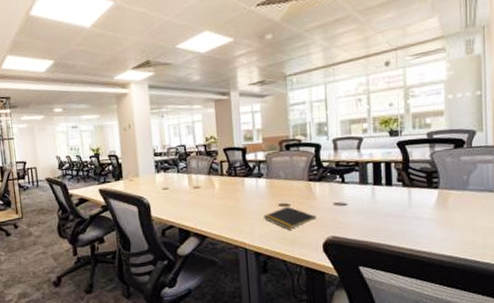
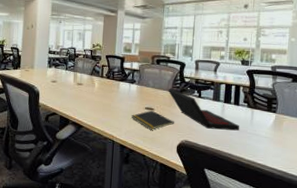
laptop: none [303,176,395,219] -> present [168,88,239,131]

